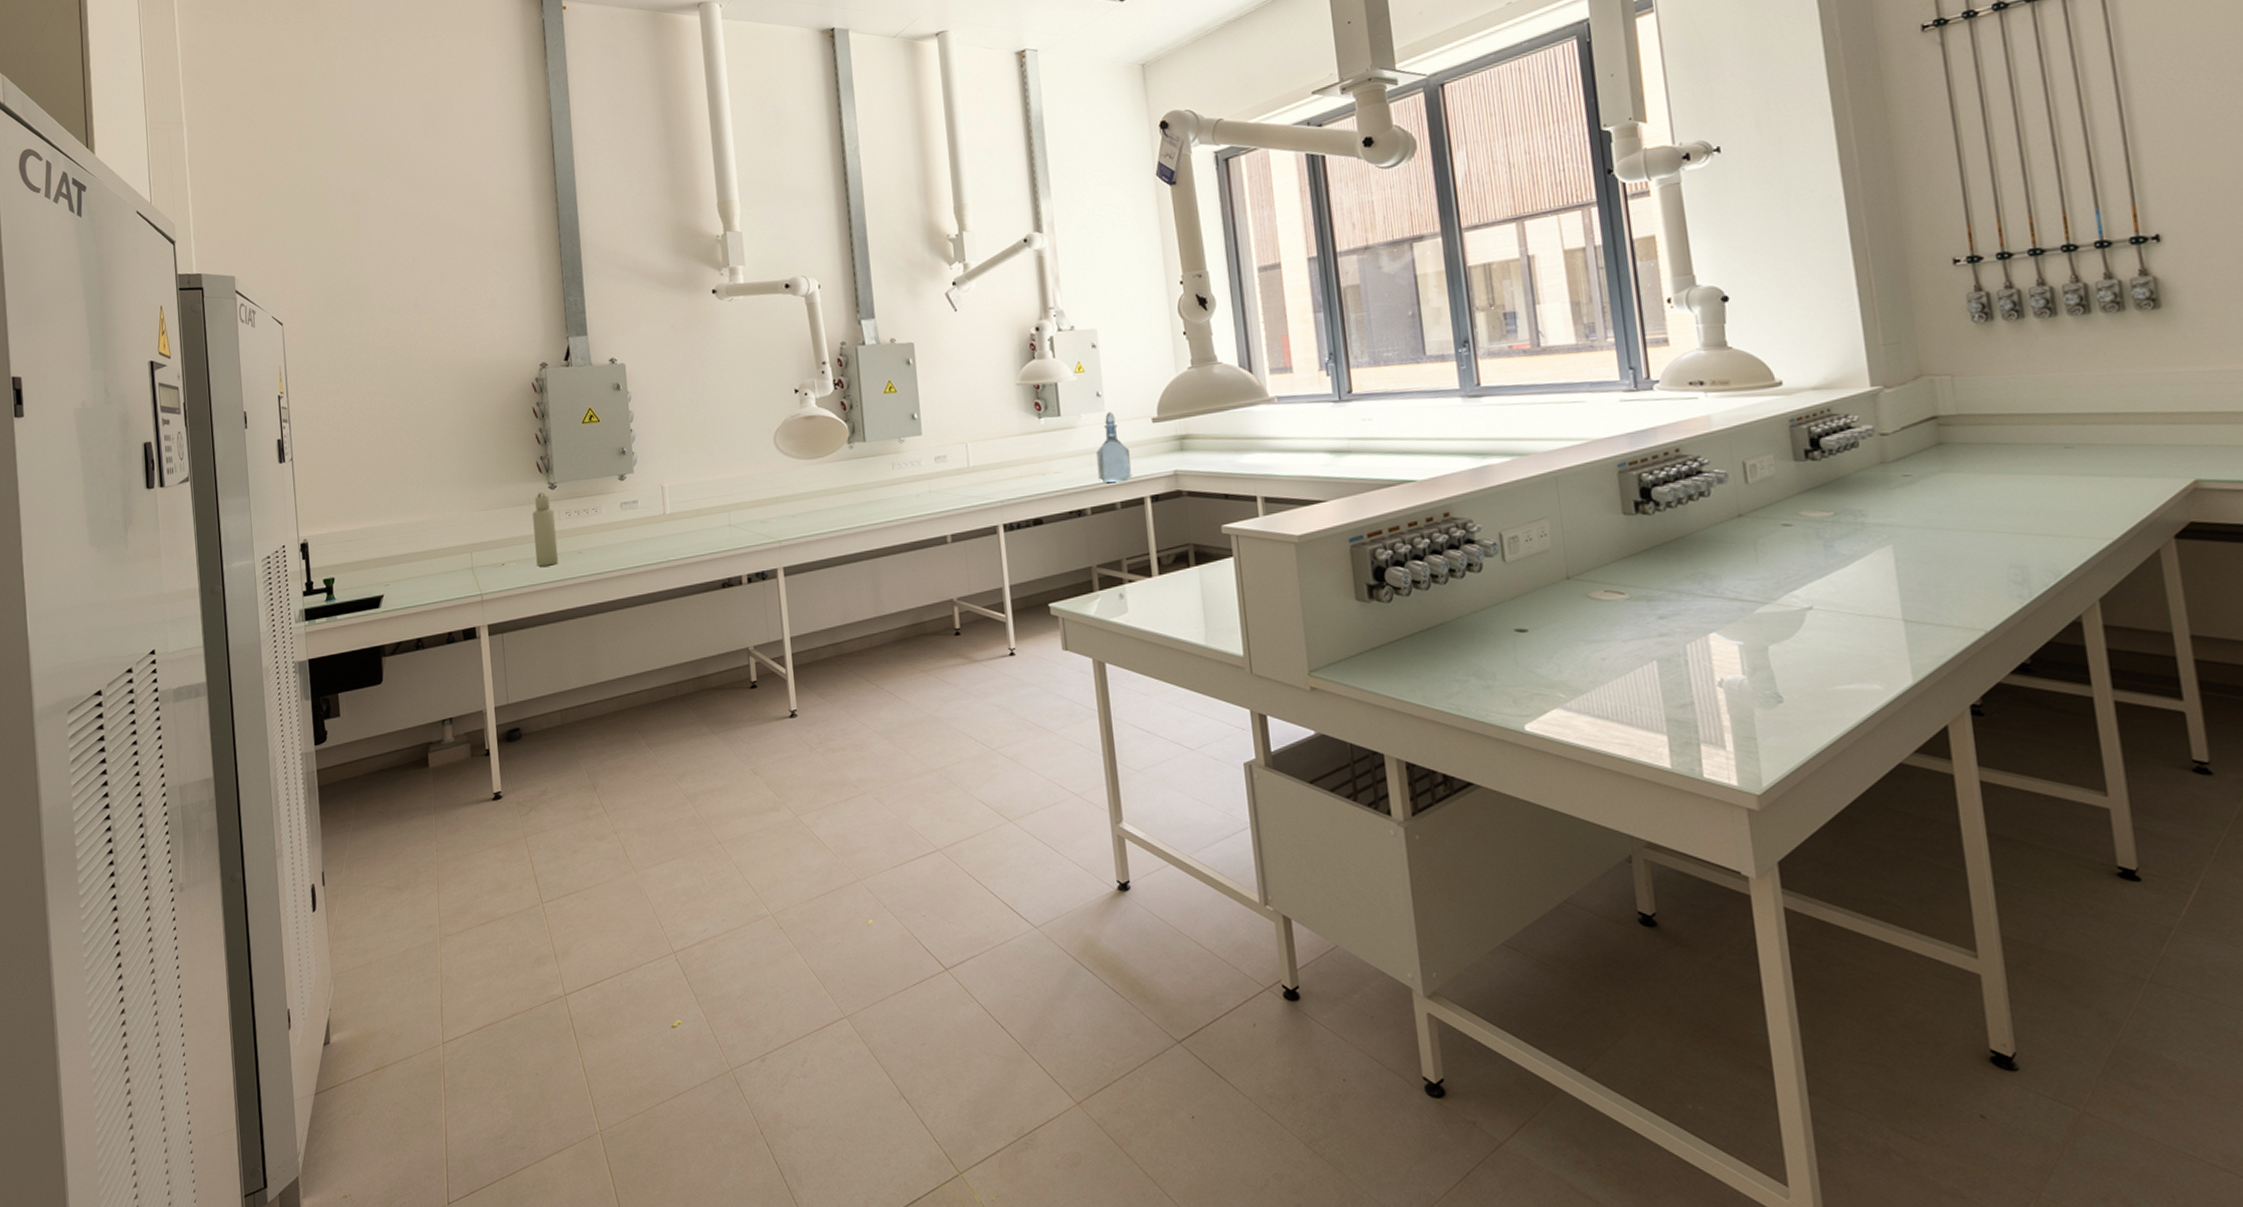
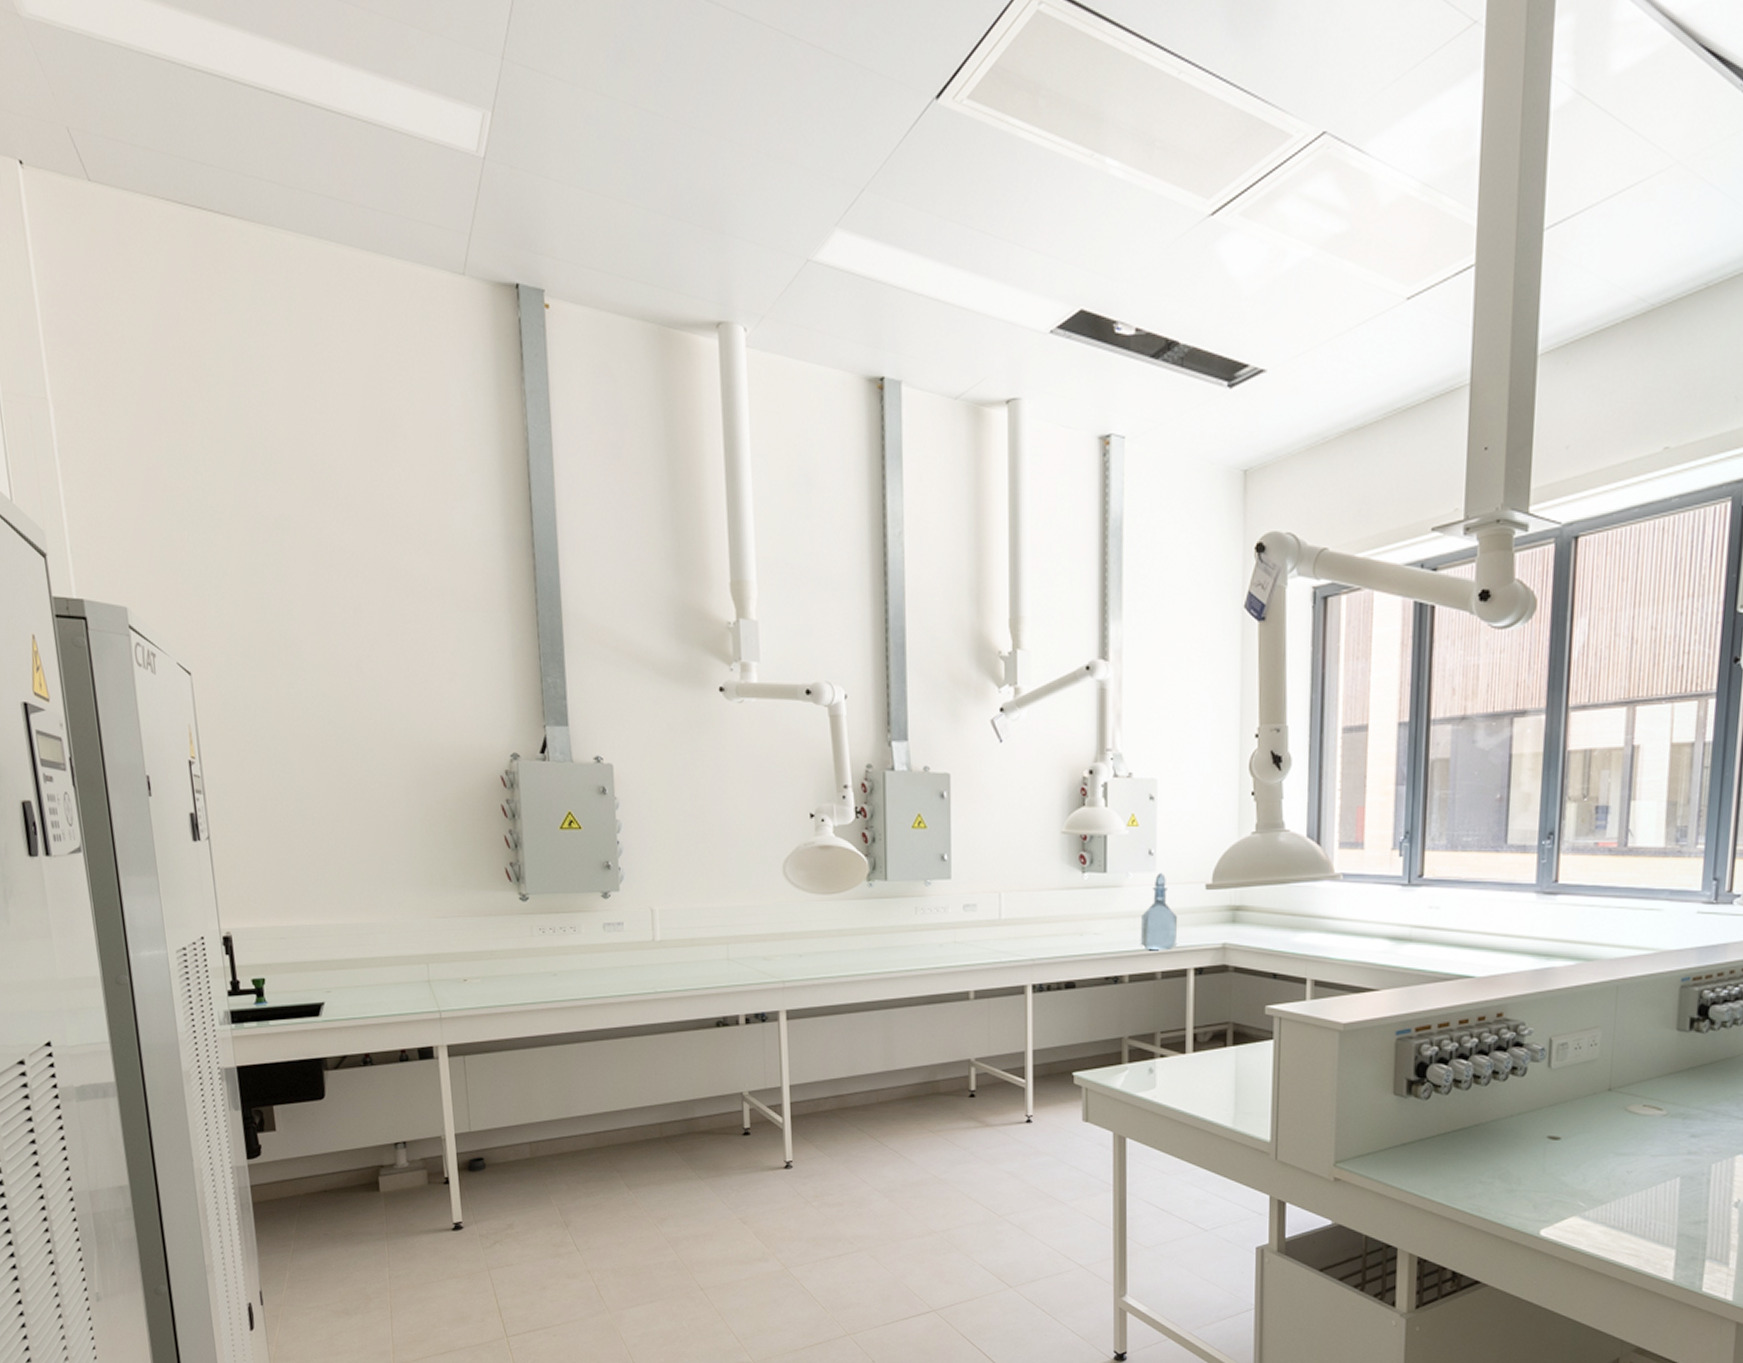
bottle: present [532,491,559,567] -> none [500,902,530,986]

